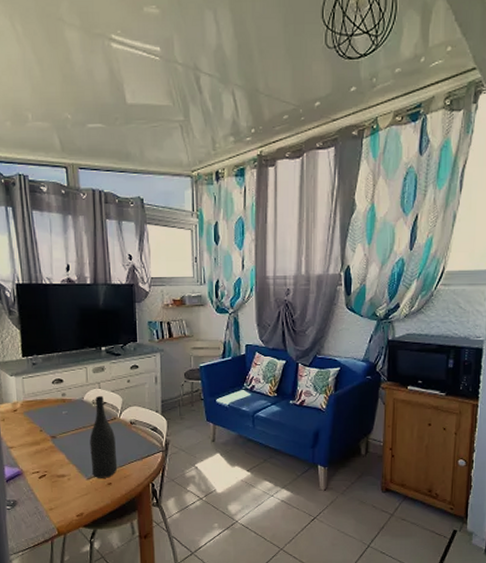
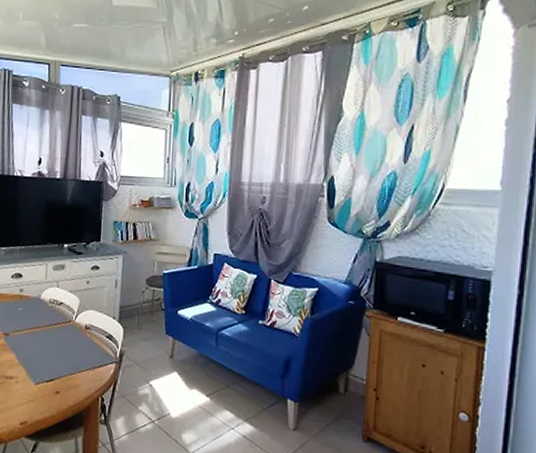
wine bottle: present [90,396,118,478] -> none [41,295,68,386]

